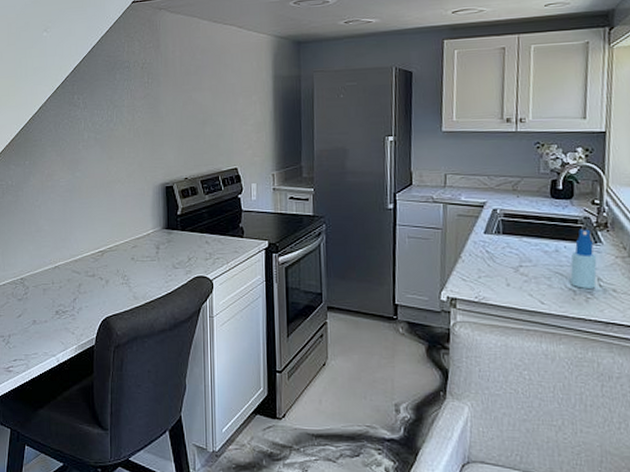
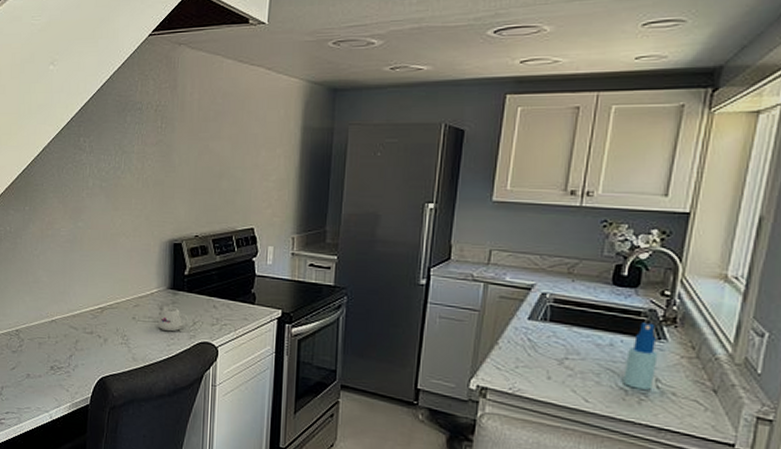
mug: none [156,246,183,269] -> present [158,307,188,332]

